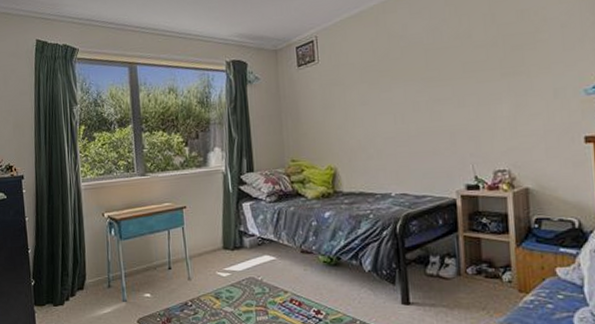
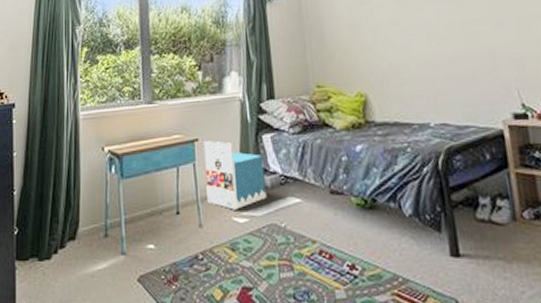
toy box: none [191,208,247,266] -> present [204,141,268,210]

